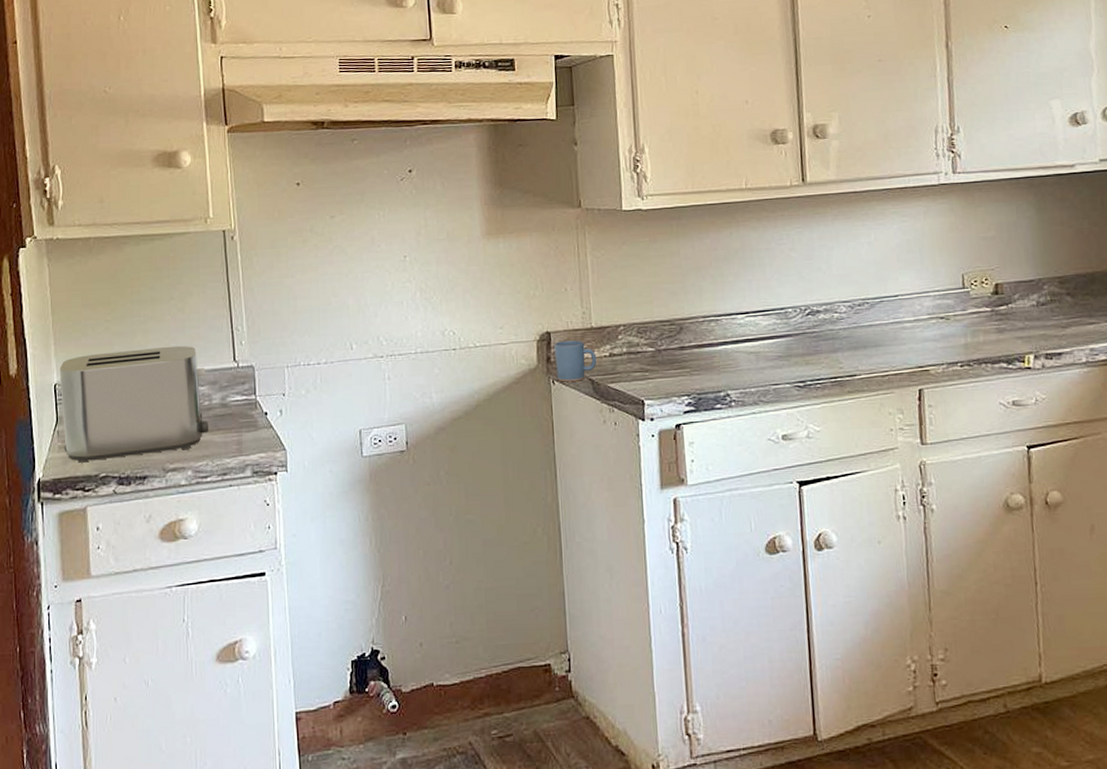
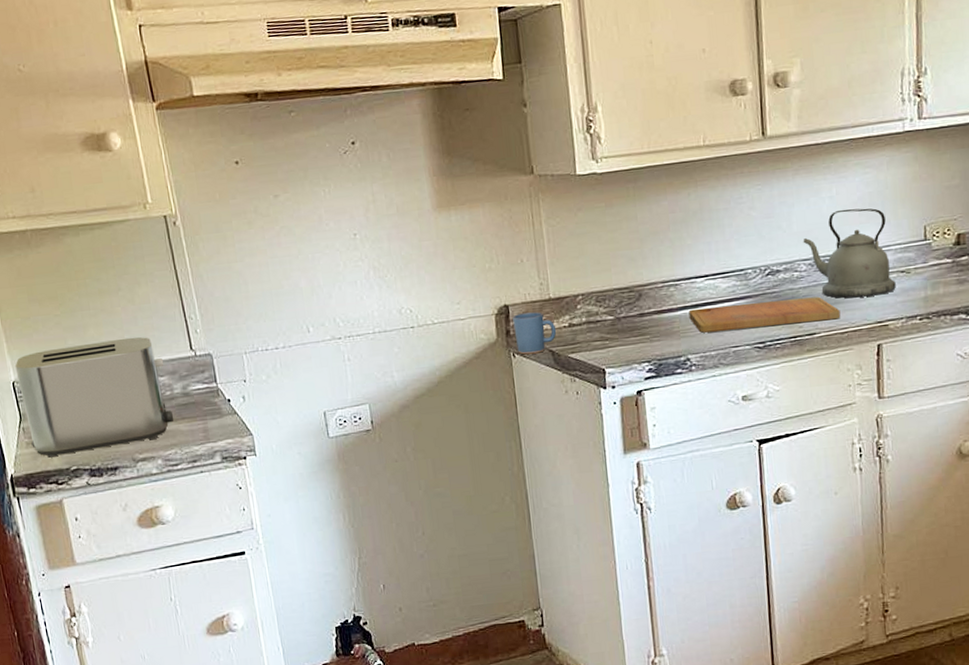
cutting board: none [729,338,881,369] -> present [688,296,841,333]
kettle: none [842,254,936,342] -> present [803,208,896,298]

